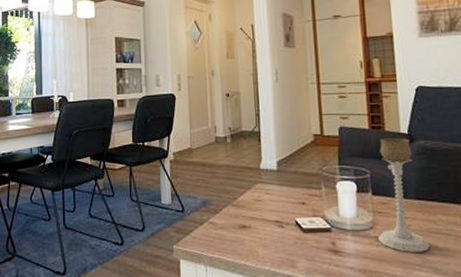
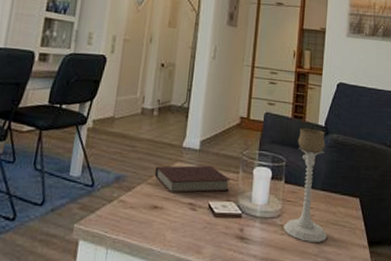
book: none [238,184,315,213] -> present [155,165,230,194]

